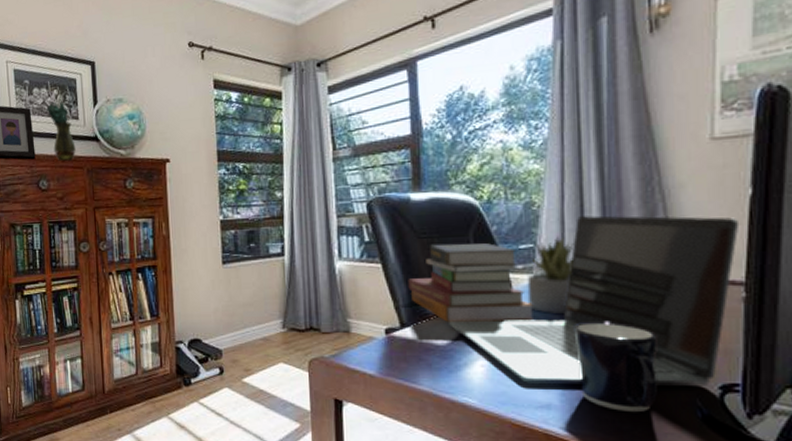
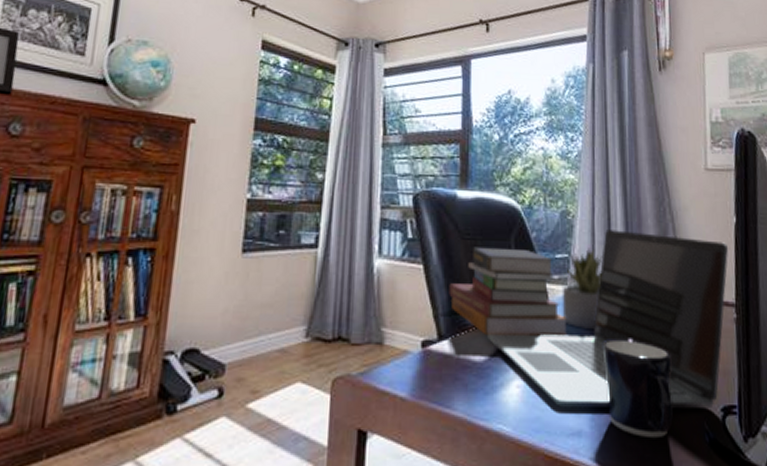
vase: present [46,100,76,162] -> none [40,29,74,105]

